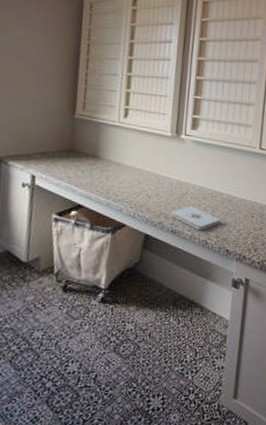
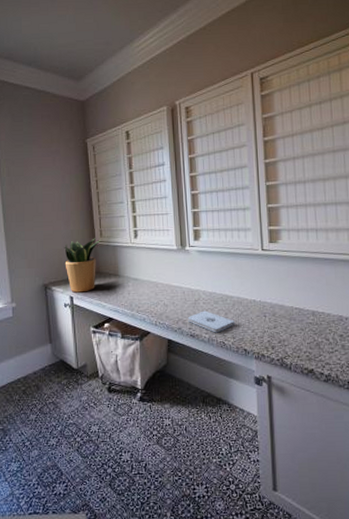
potted plant: none [31,110,85,172] -> present [63,238,102,293]

